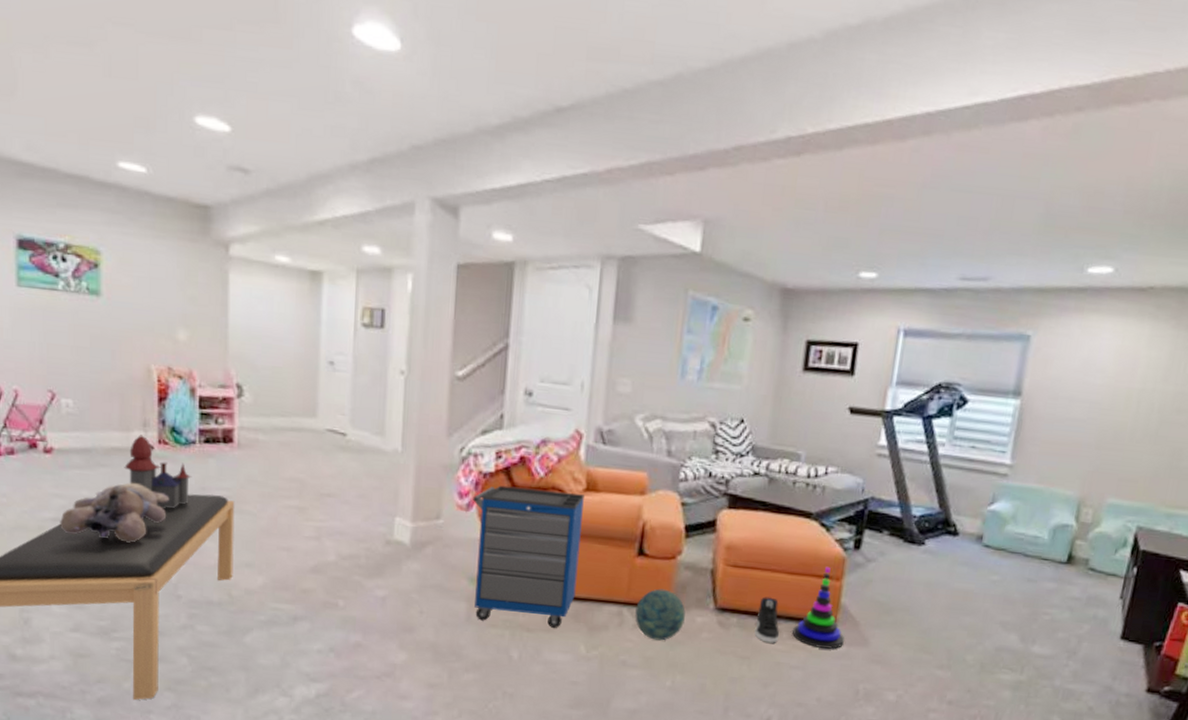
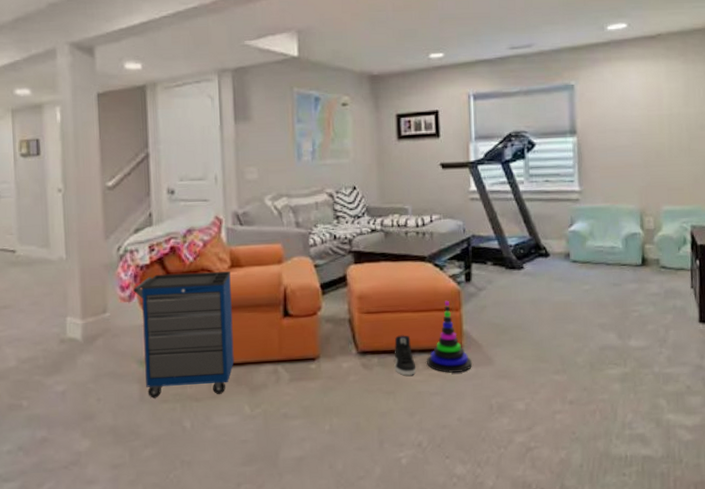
ball: present [635,589,686,641] -> none [289,343,333,390]

